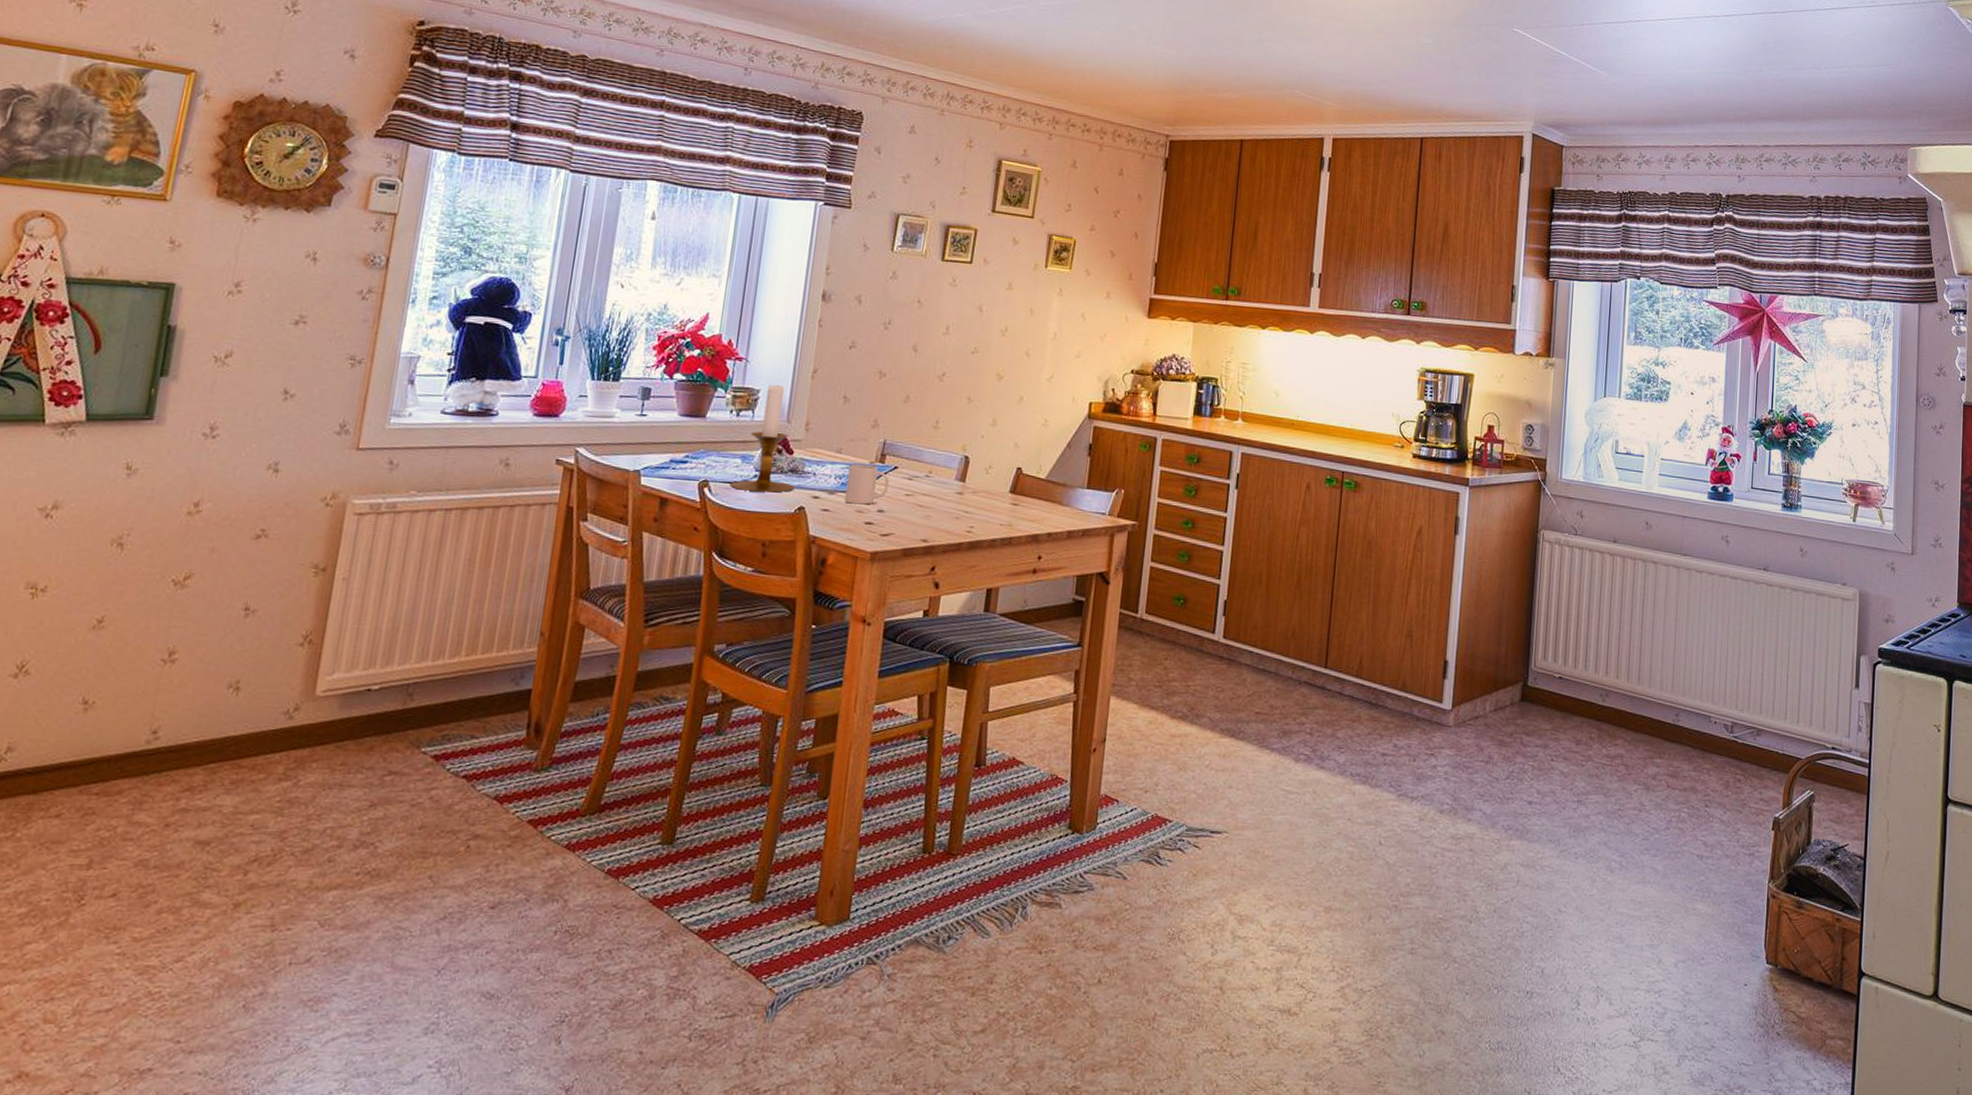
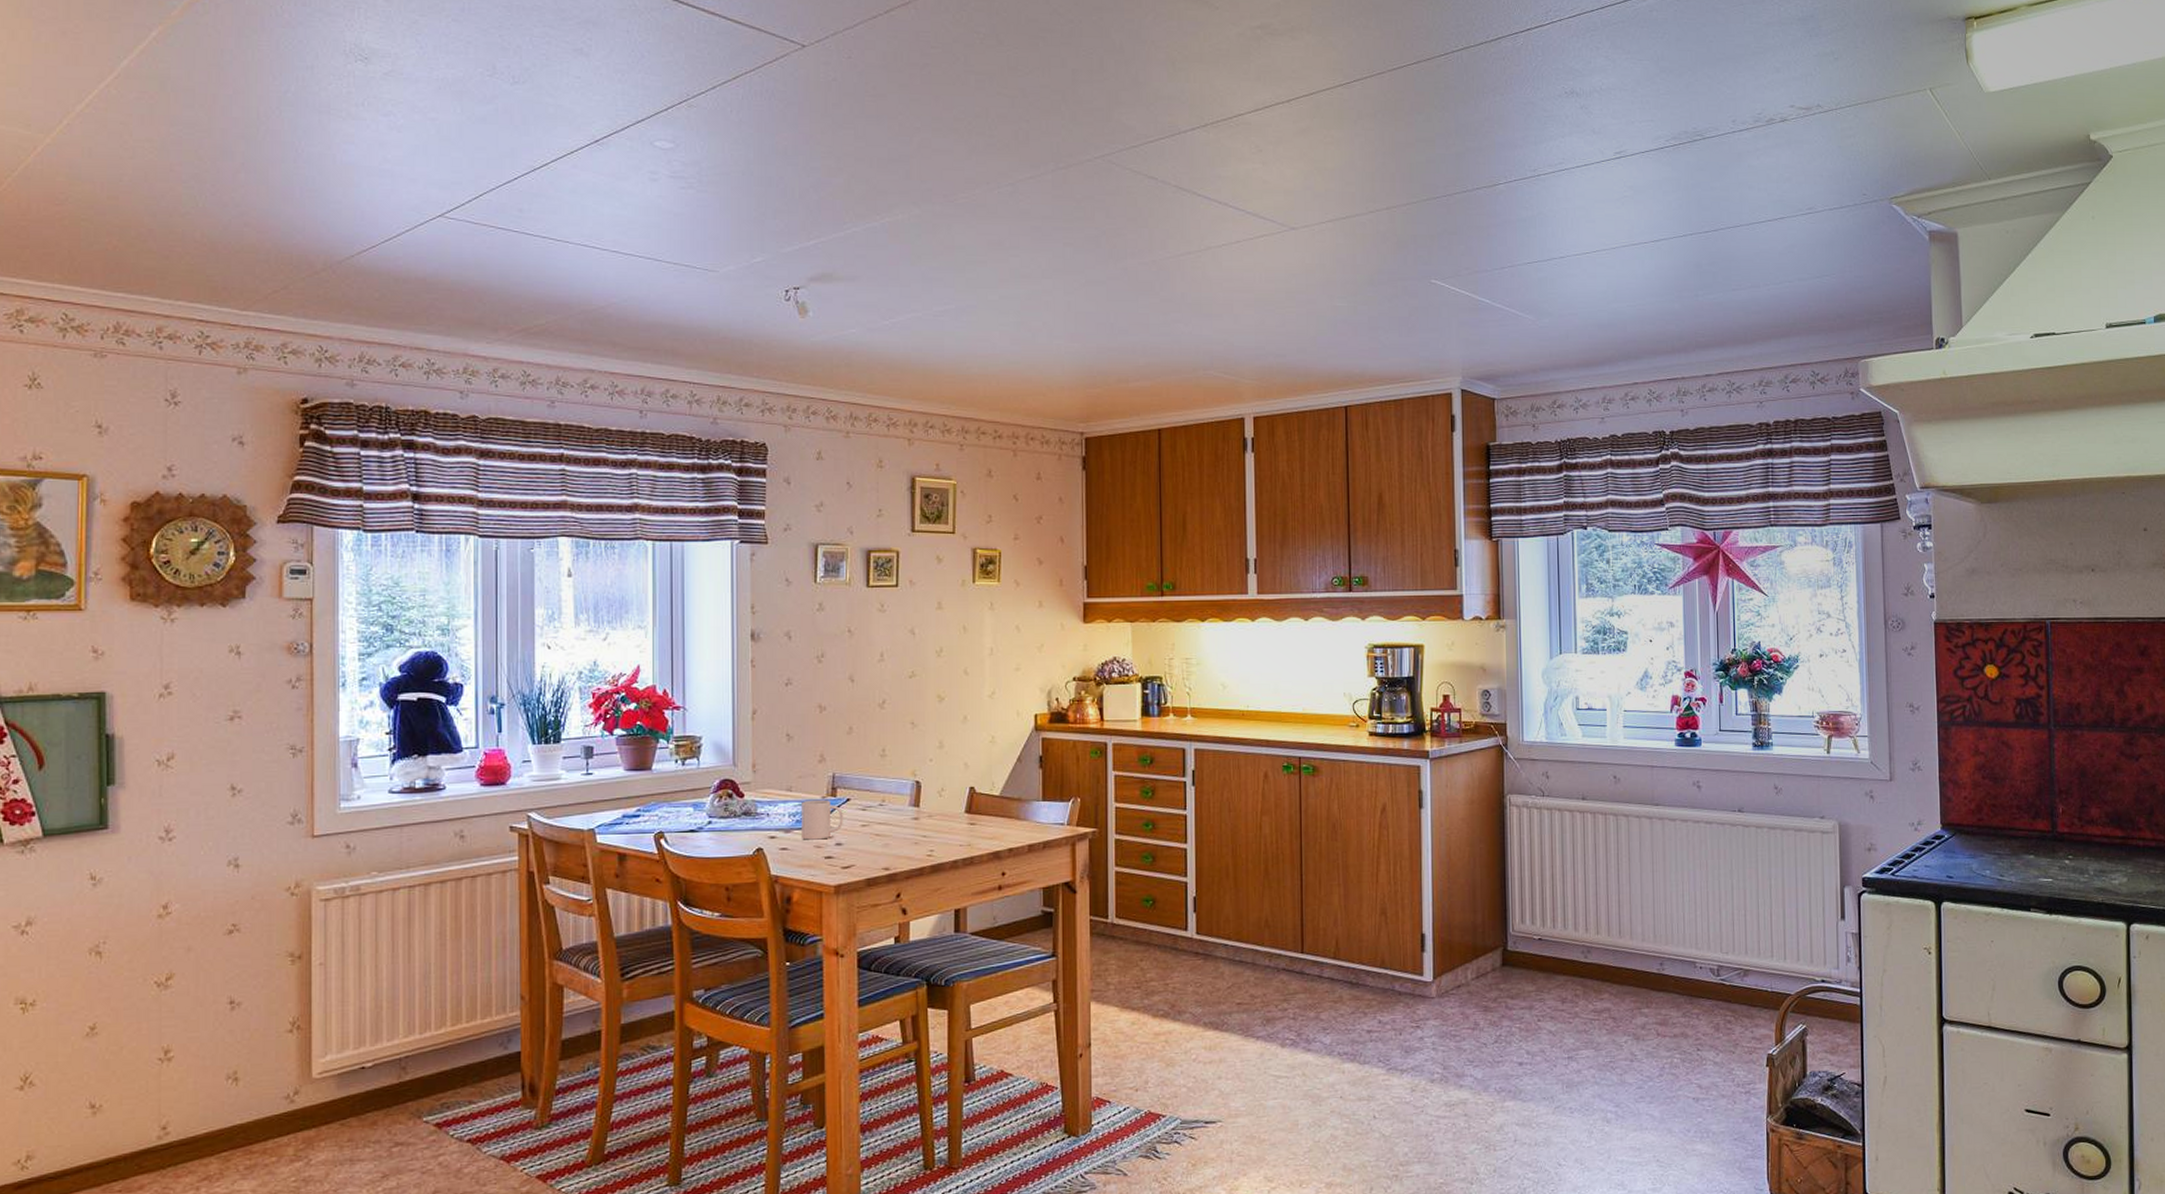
candlestick: present [729,384,795,493] -> none [685,729,750,838]

